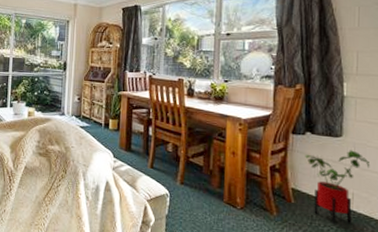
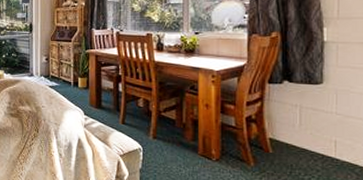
house plant: present [305,150,371,224] -> none [283,97,354,172]

